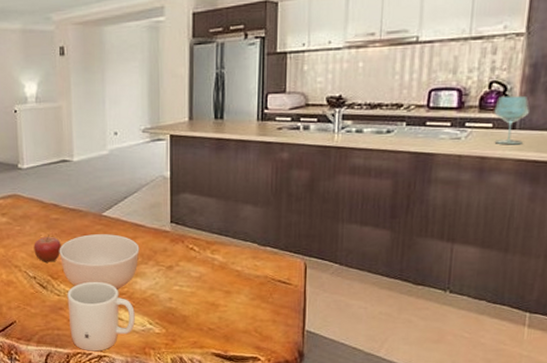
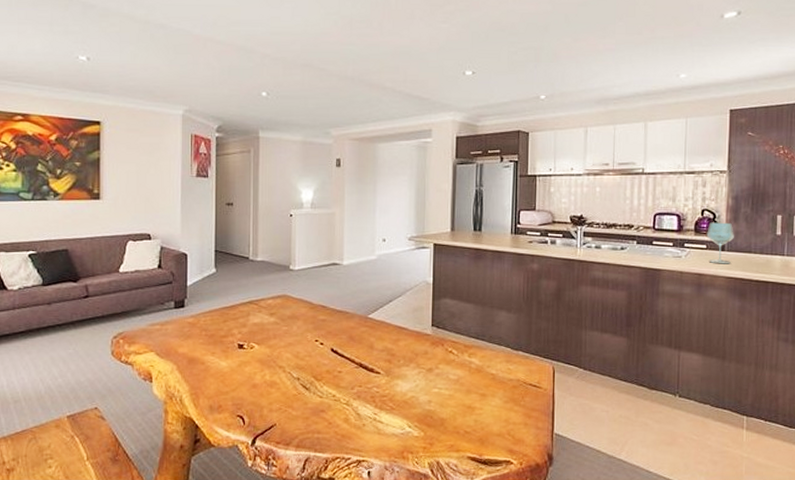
fruit: present [34,235,61,262] -> none [299,335,326,363]
bowl: present [59,234,140,291] -> none [324,336,402,393]
mug: present [67,281,135,352] -> none [329,383,395,456]

